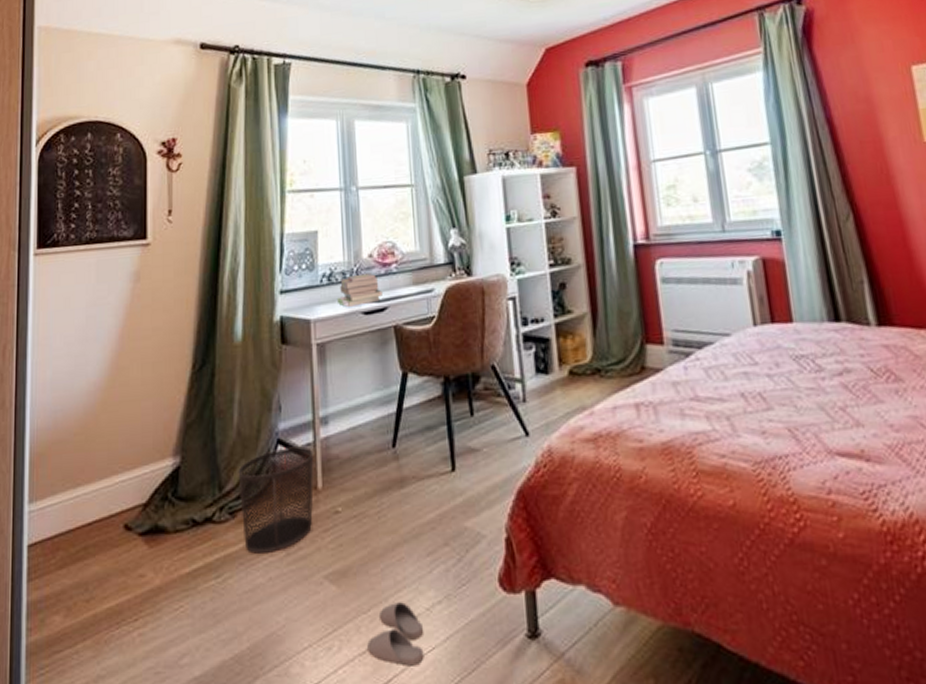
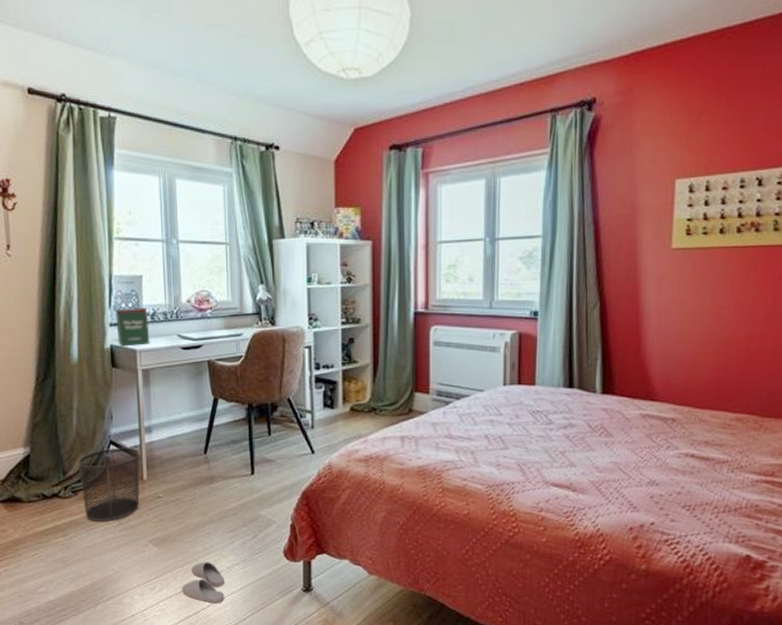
books: none [287,268,325,318] -> present [115,308,149,347]
books: present [336,273,383,308] -> none [159,316,198,343]

